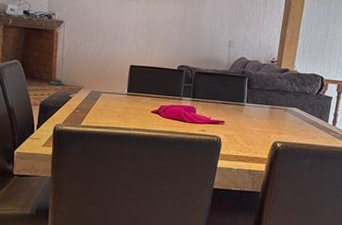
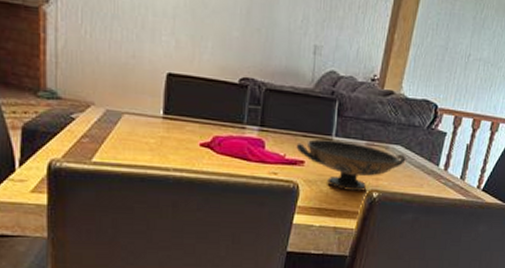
decorative bowl: none [218,105,301,142] -> present [296,138,406,191]

